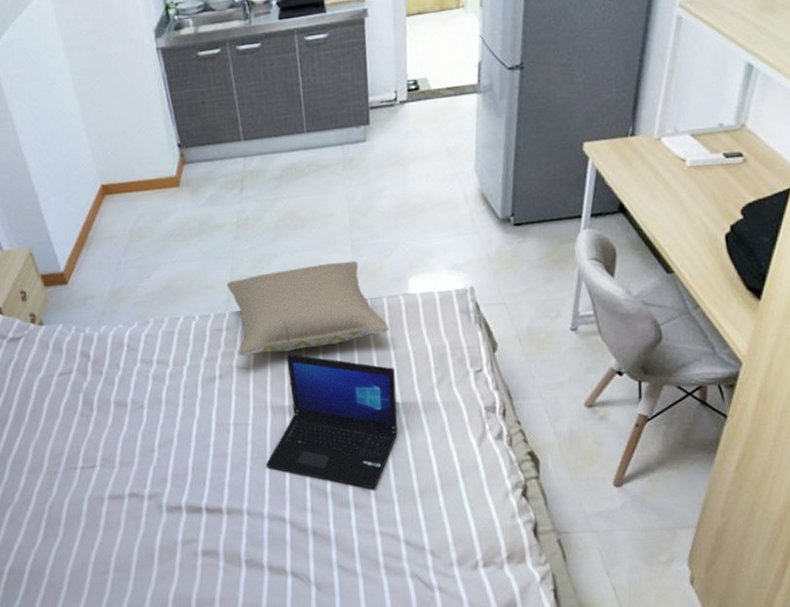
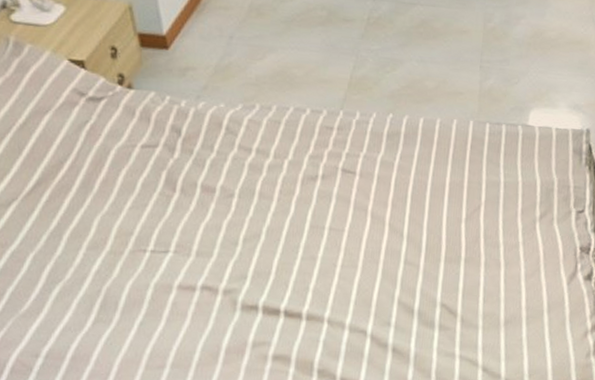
pillow: present [226,260,389,356] -> none [345,78,503,163]
laptop: present [265,353,398,489] -> none [355,164,501,313]

